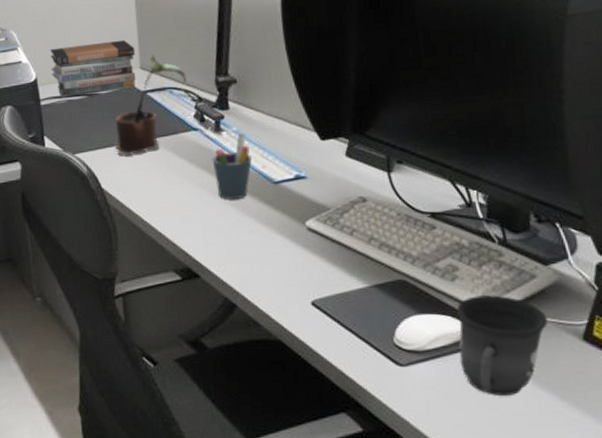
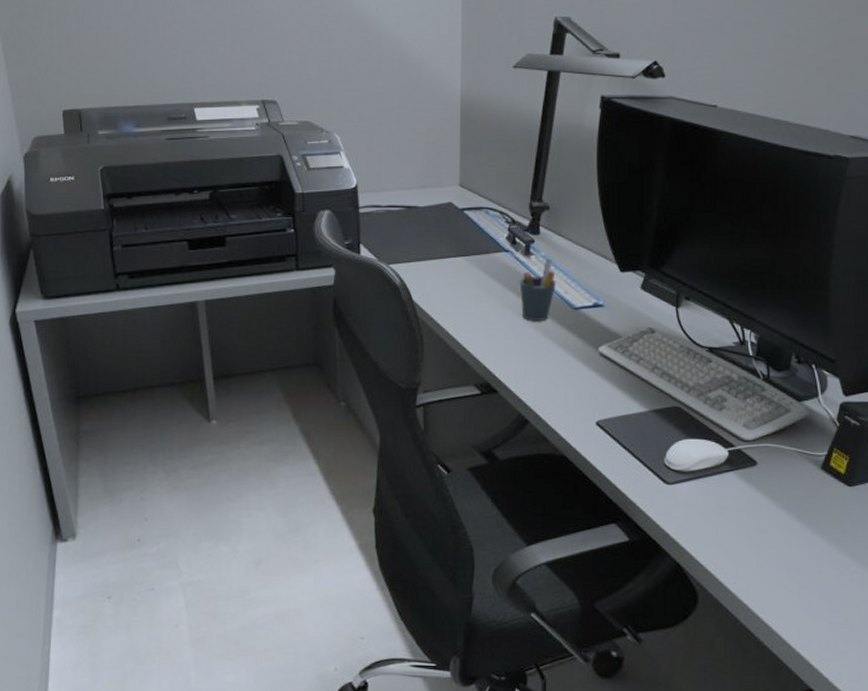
book stack: present [50,39,136,97] -> none [372,155,456,206]
potted plant: present [115,55,186,156] -> none [429,174,502,271]
mug: present [457,295,548,397] -> none [718,425,795,515]

